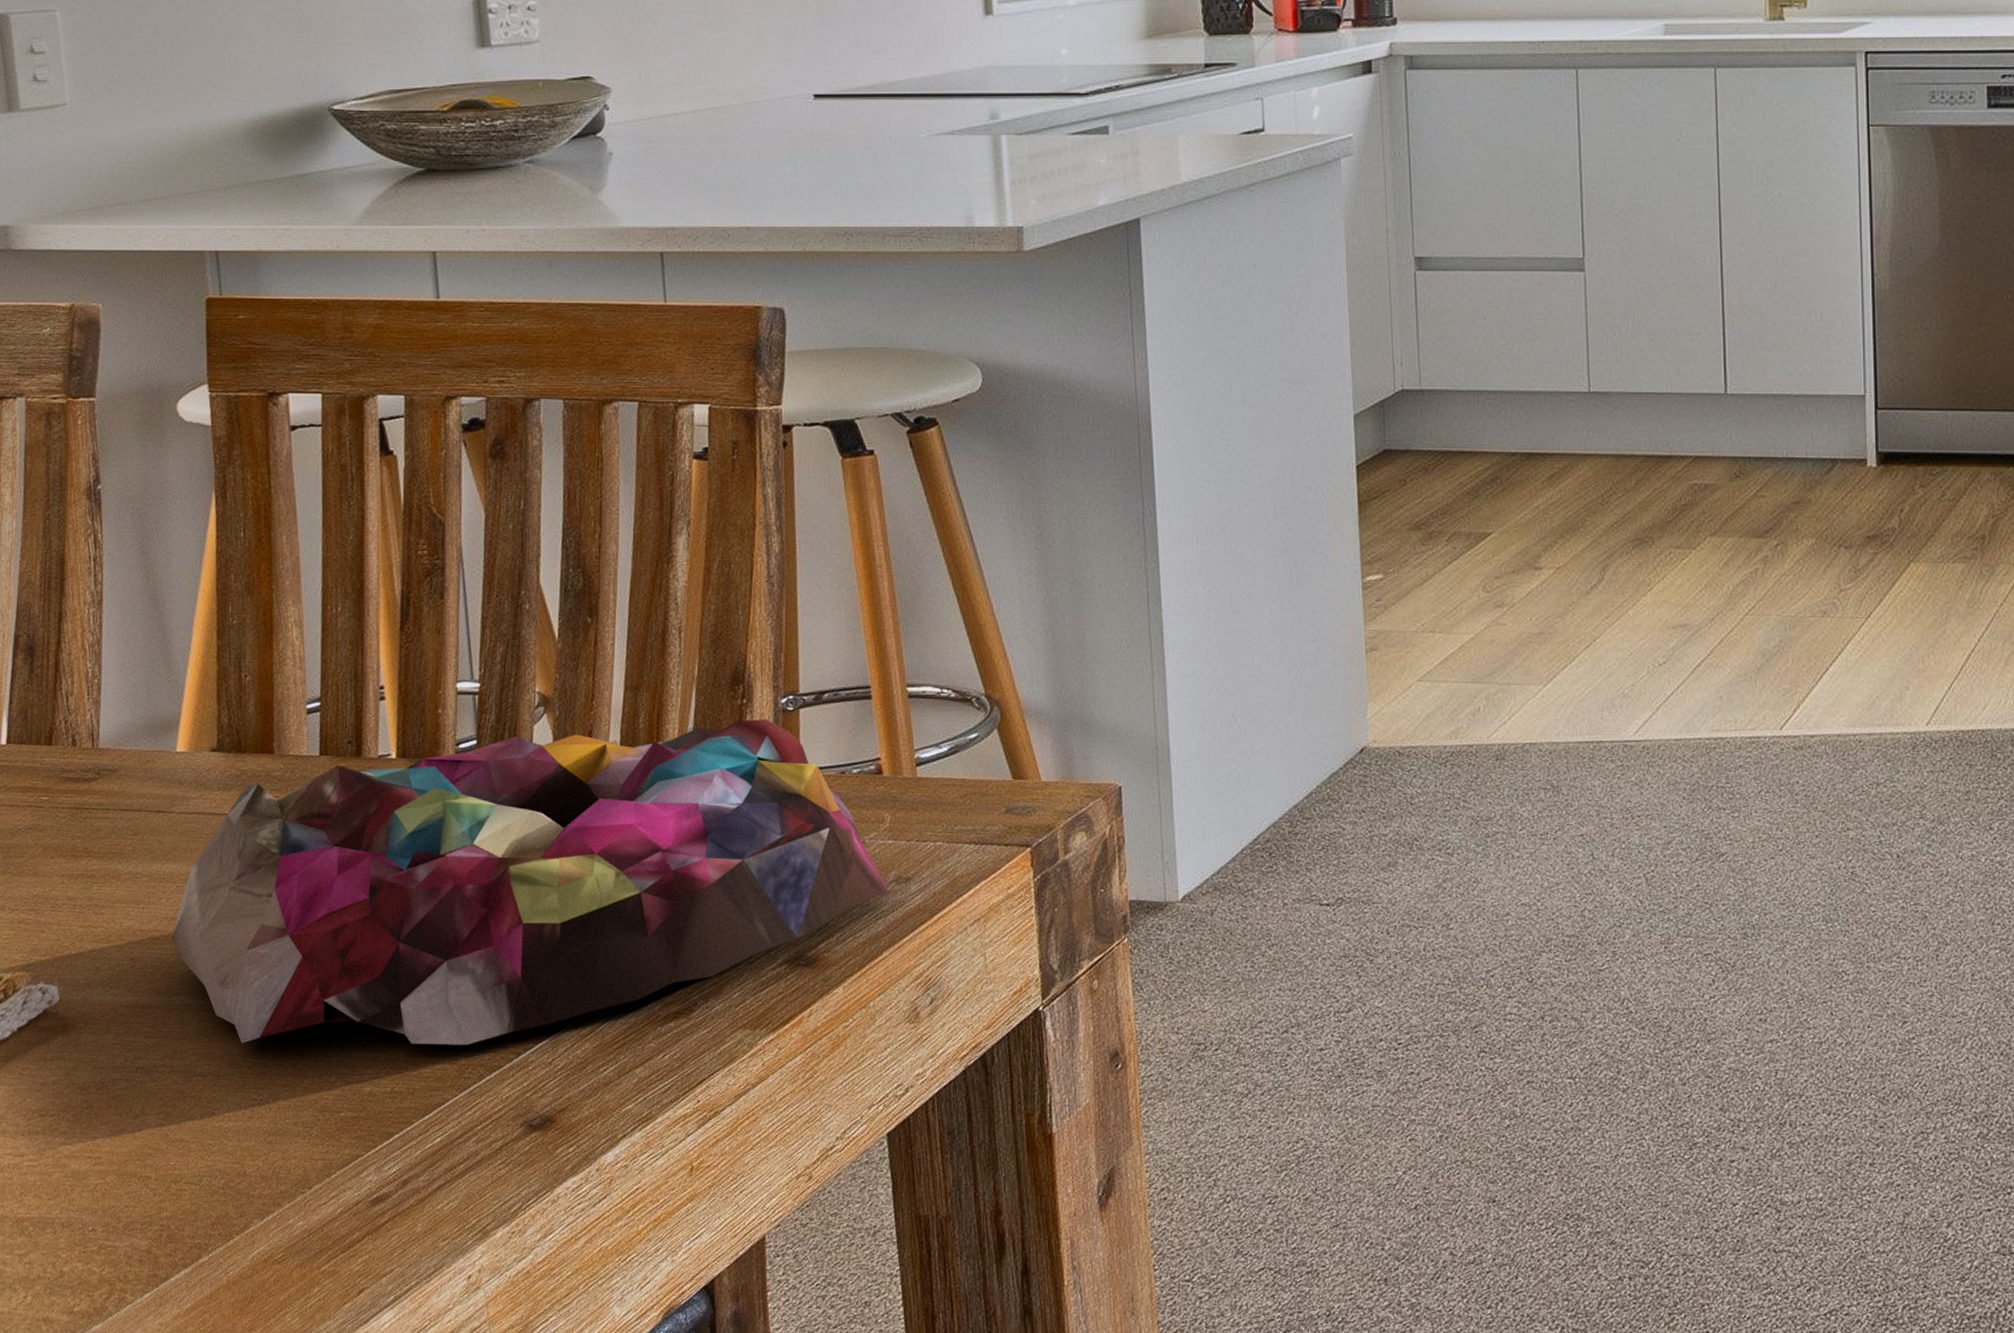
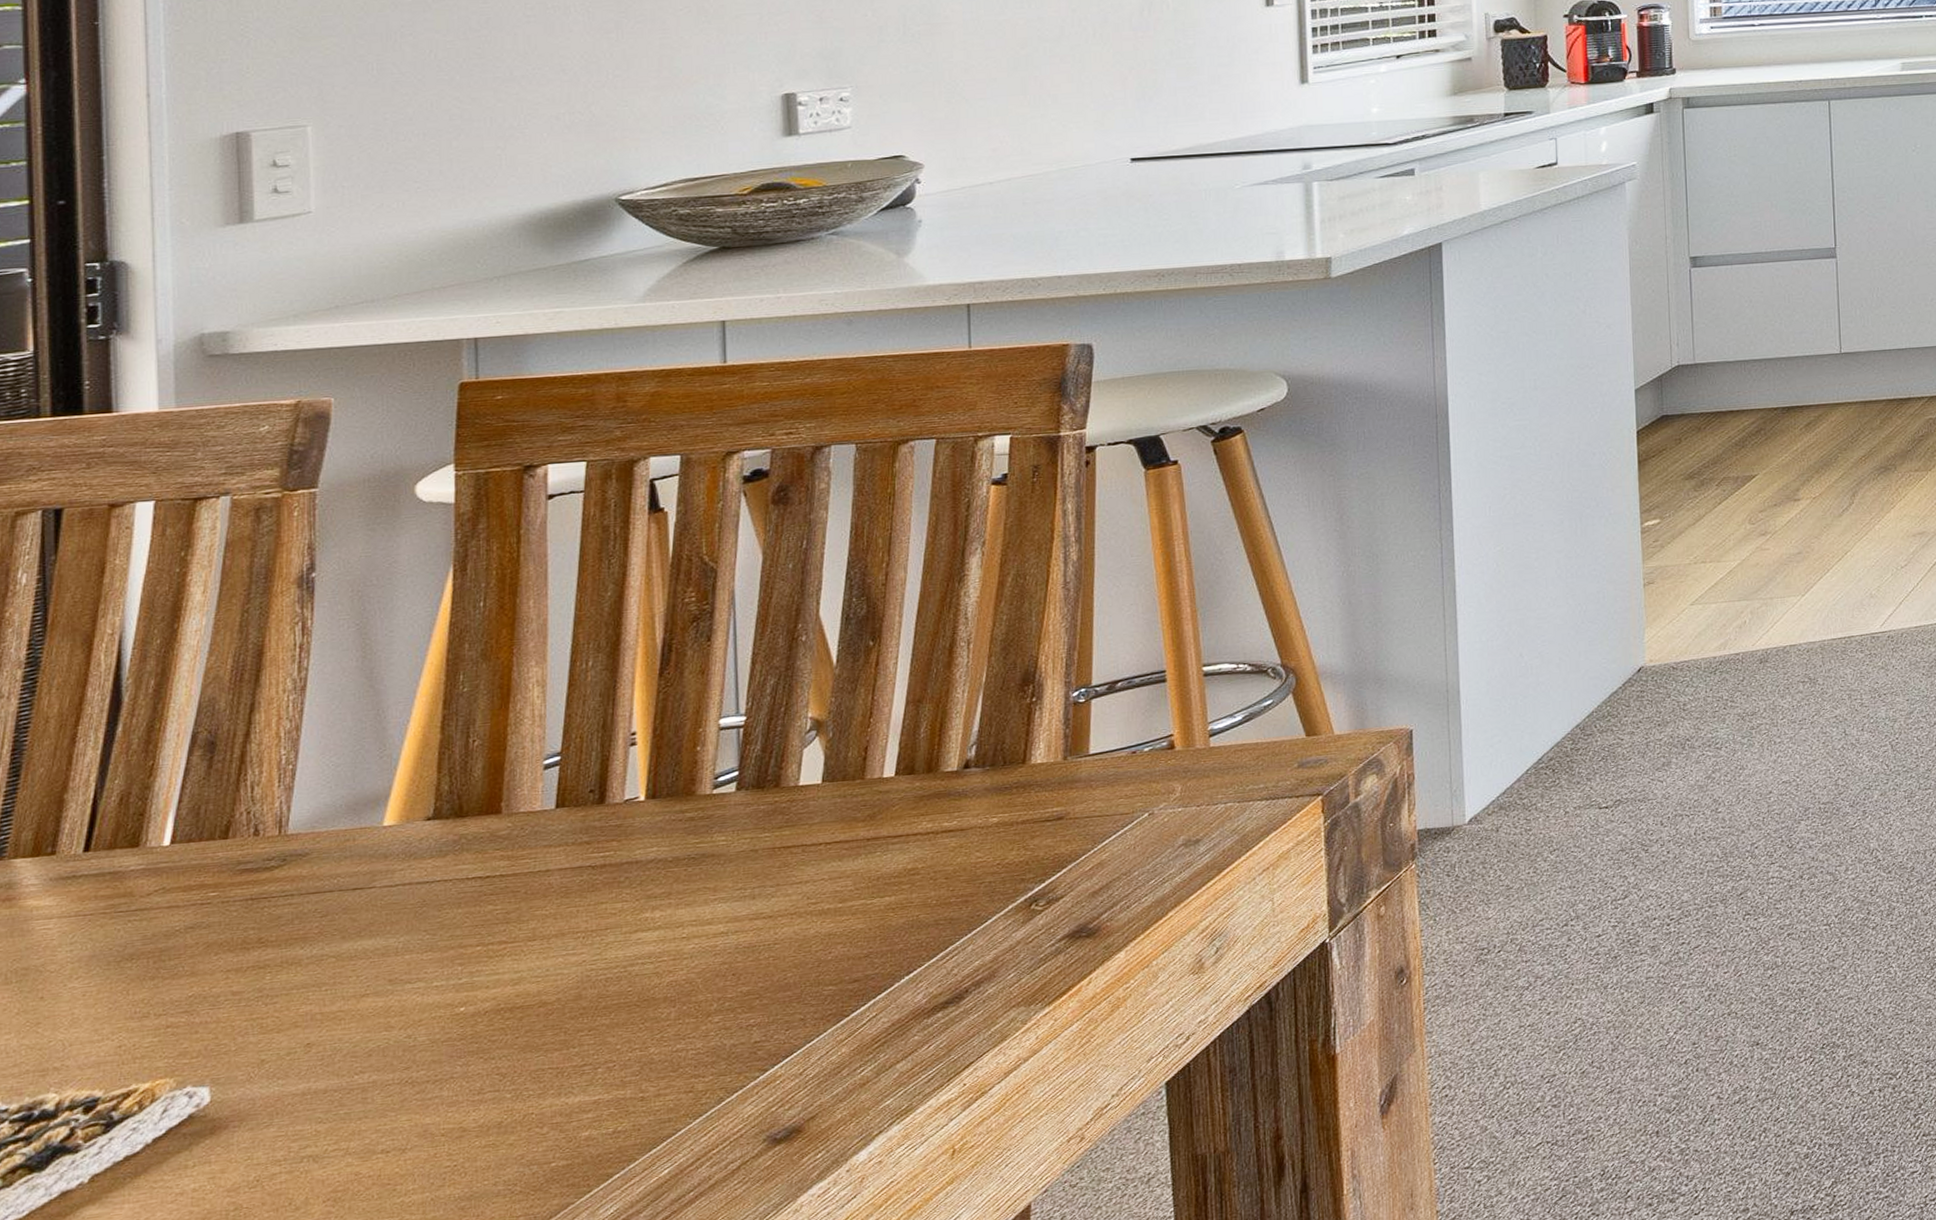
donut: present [171,719,888,1046] -> none [359,713,1176,1112]

